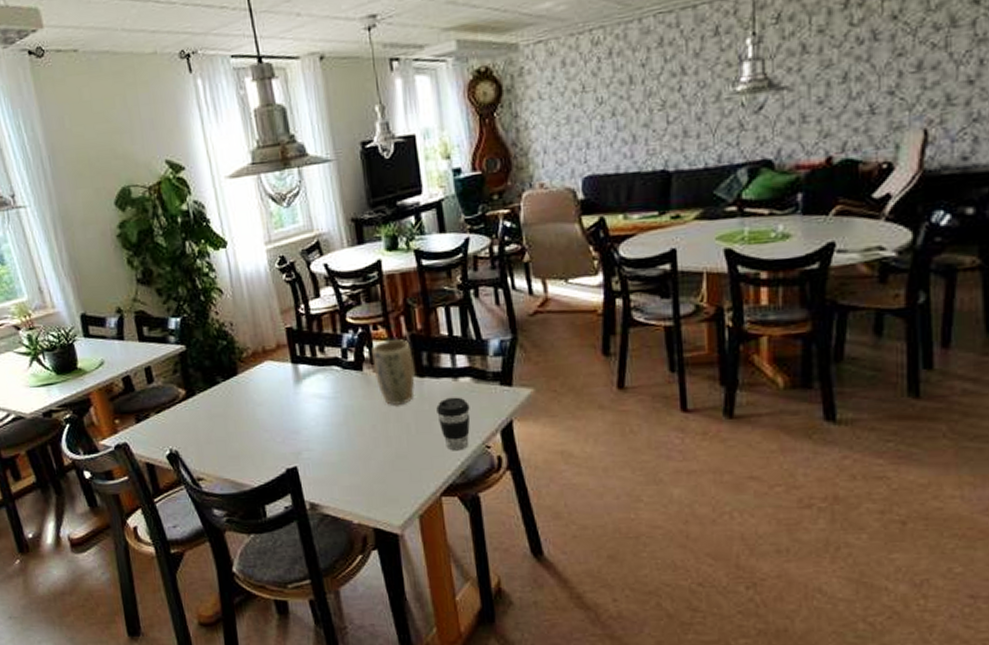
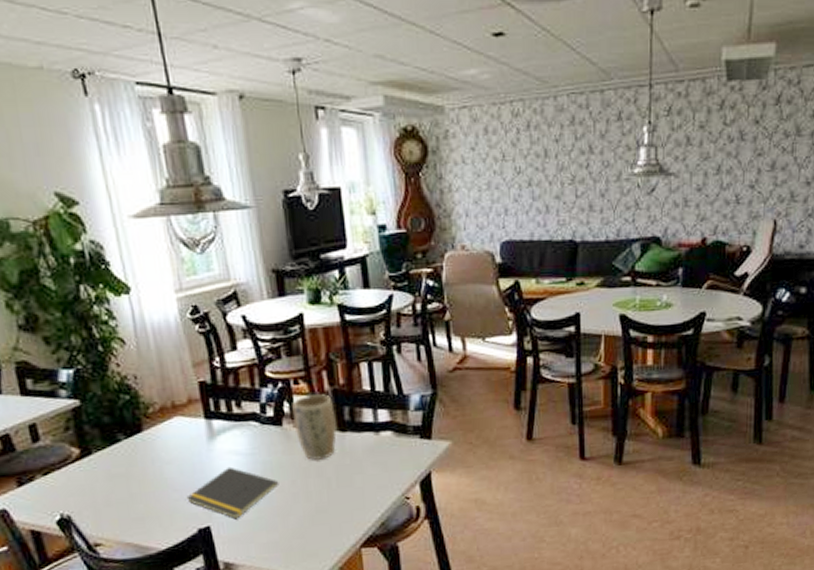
notepad: none [276,409,361,461] -> present [186,466,279,520]
coffee cup: present [436,397,471,451] -> none [357,450,391,503]

